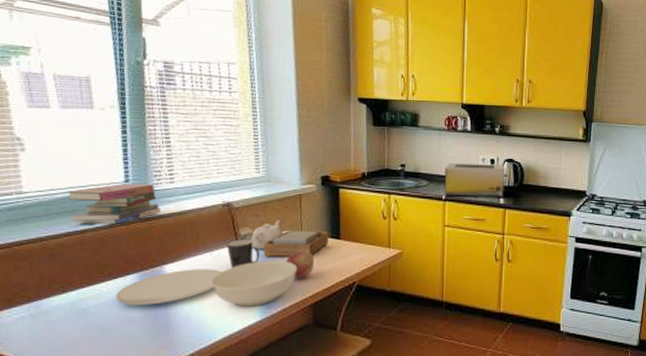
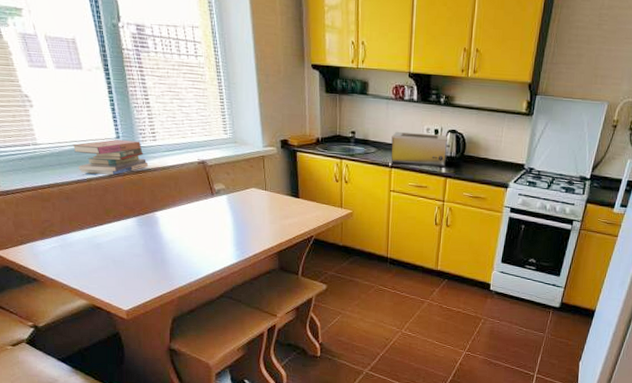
plate: present [115,269,221,305] -> none [121,216,202,244]
bowl: present [210,261,297,307] -> none [194,213,263,251]
mug: present [226,239,261,269] -> none [204,193,233,218]
teapot: present [250,220,283,250] -> none [224,178,250,204]
napkin holder: present [263,230,329,257] -> none [235,188,289,211]
fruit: present [286,250,315,278] -> none [254,206,278,230]

